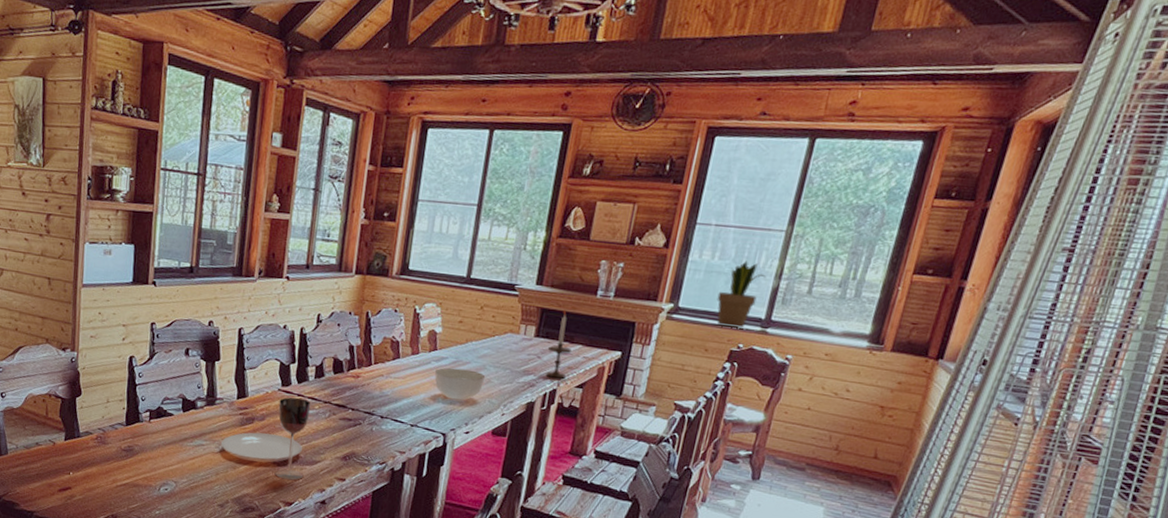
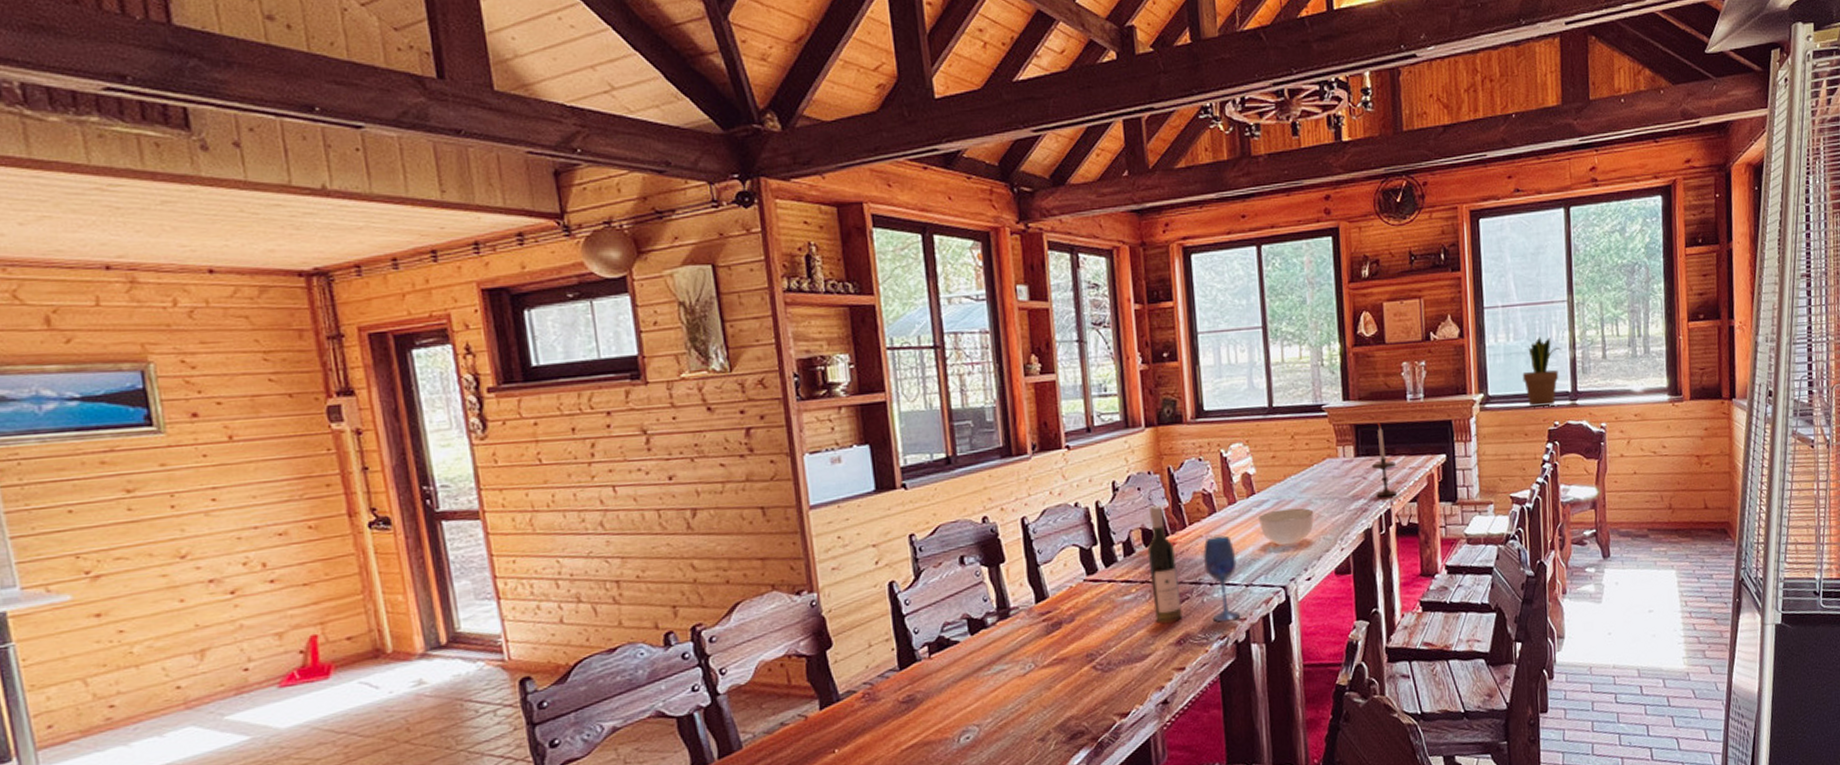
plate: present [220,432,302,463] -> none [1026,634,1127,676]
wineglass: present [274,397,311,481] -> none [1087,584,1136,687]
bottle: none [330,341,358,440] -> present [1147,505,1182,623]
wineglass: none [376,378,409,451] -> present [1203,535,1241,622]

